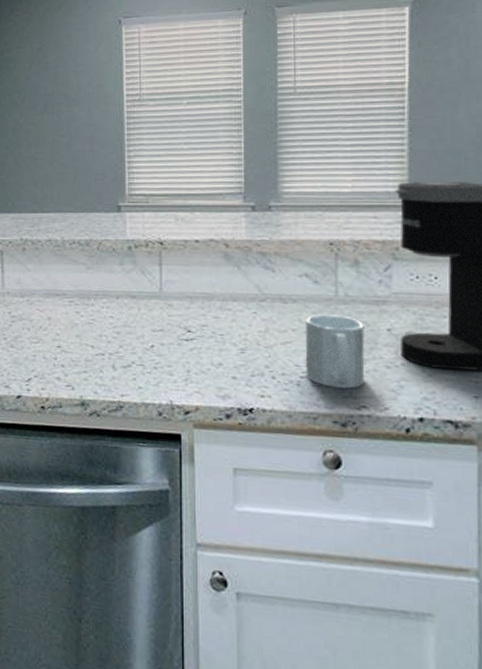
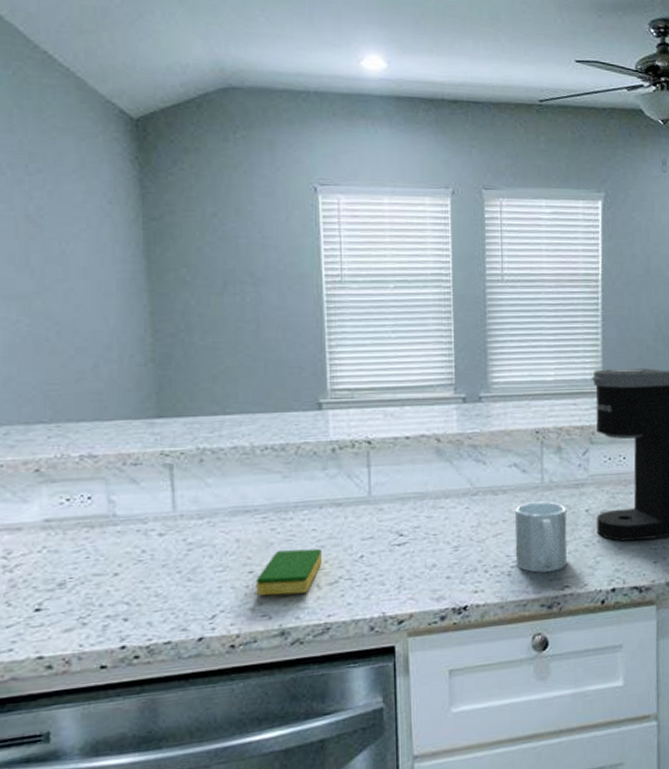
dish sponge: none [62,332,117,372] -> present [256,548,322,596]

